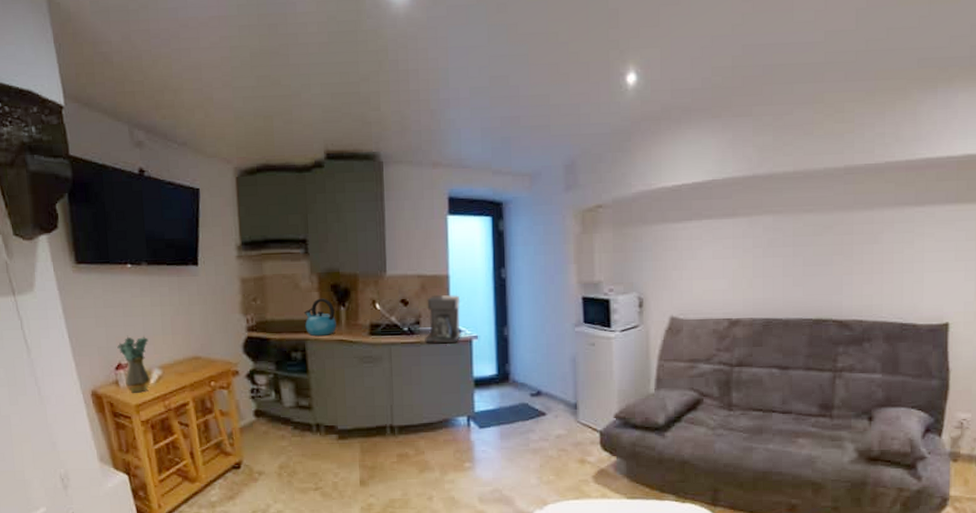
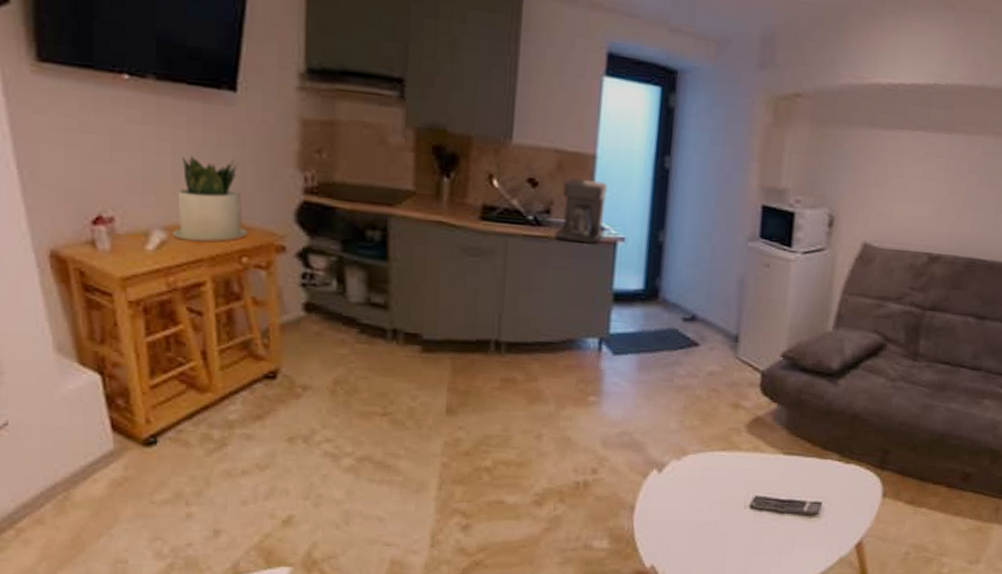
vase: present [117,335,150,393] -> none [97,177,149,261]
planter: none [165,314,214,374] -> present [171,156,249,243]
kettle: present [304,298,337,337] -> none [390,161,435,215]

